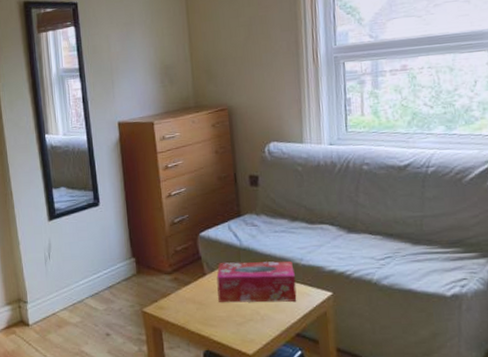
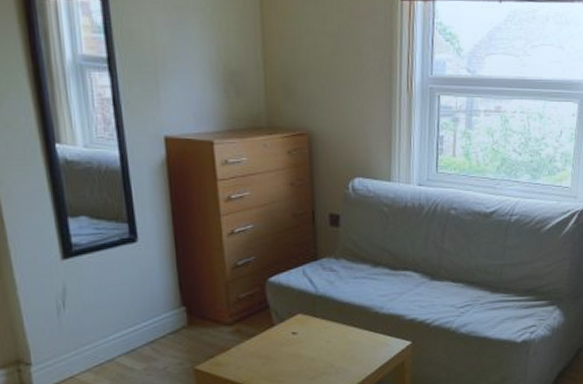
tissue box: present [216,261,297,303] -> none [287,309,375,356]

